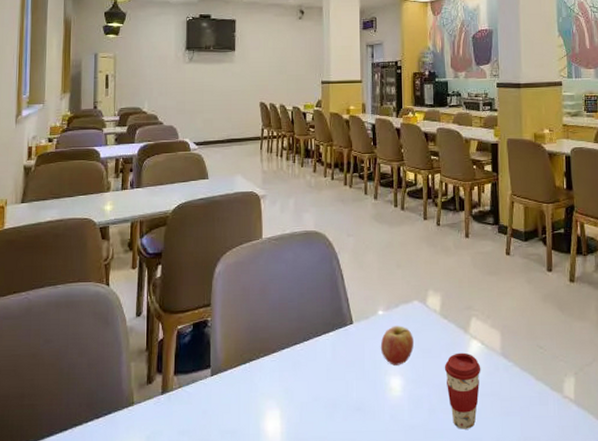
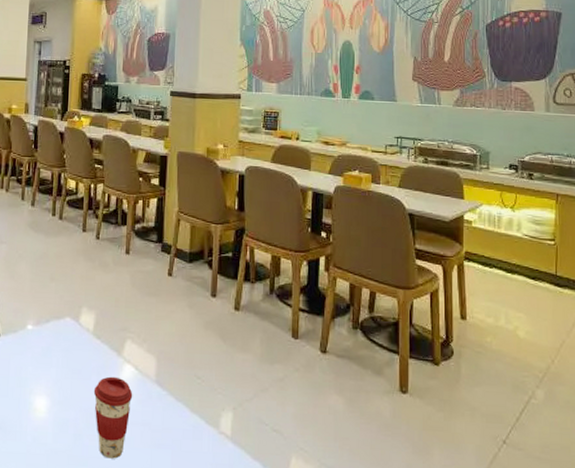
fruit: present [380,326,414,366] -> none [27,342,63,385]

